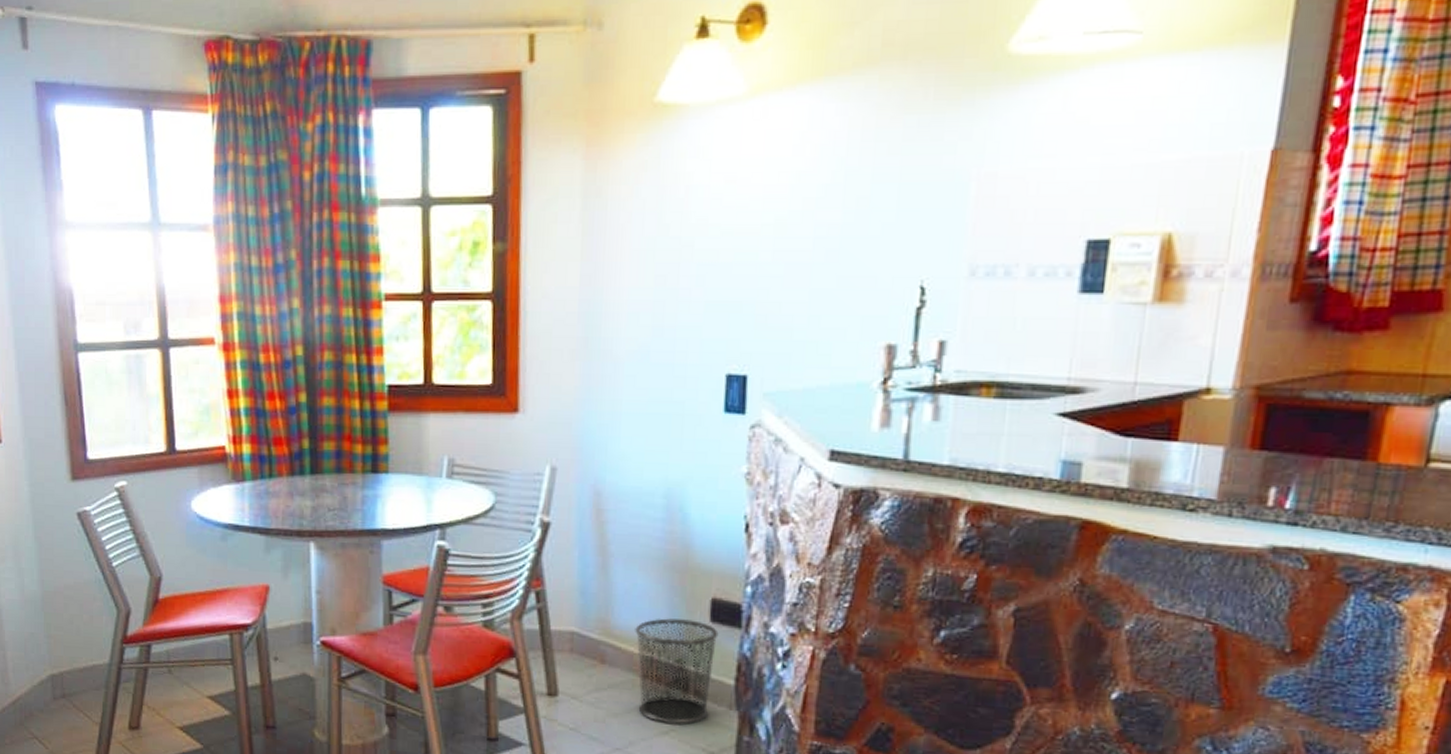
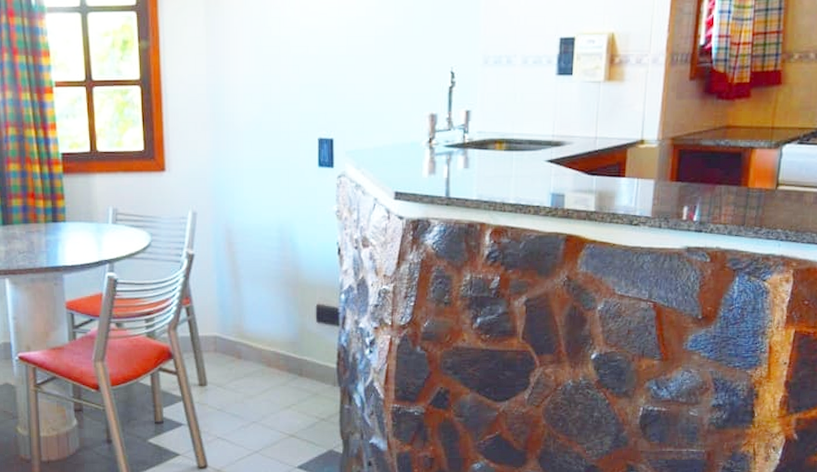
waste bin: present [635,618,719,725] -> none [262,322,323,401]

